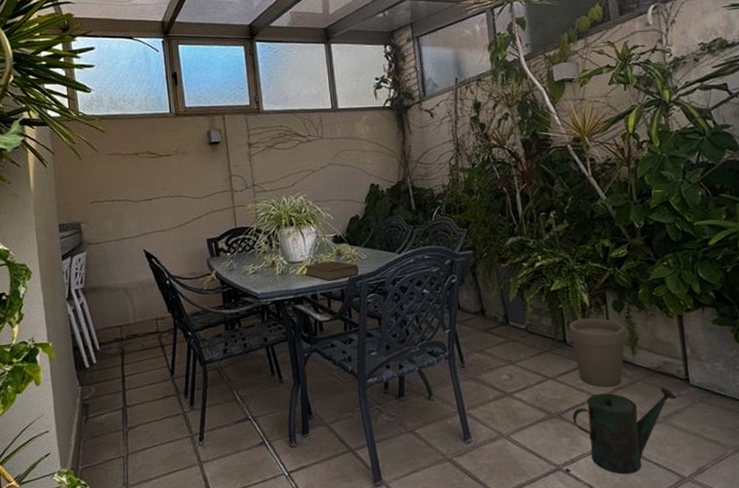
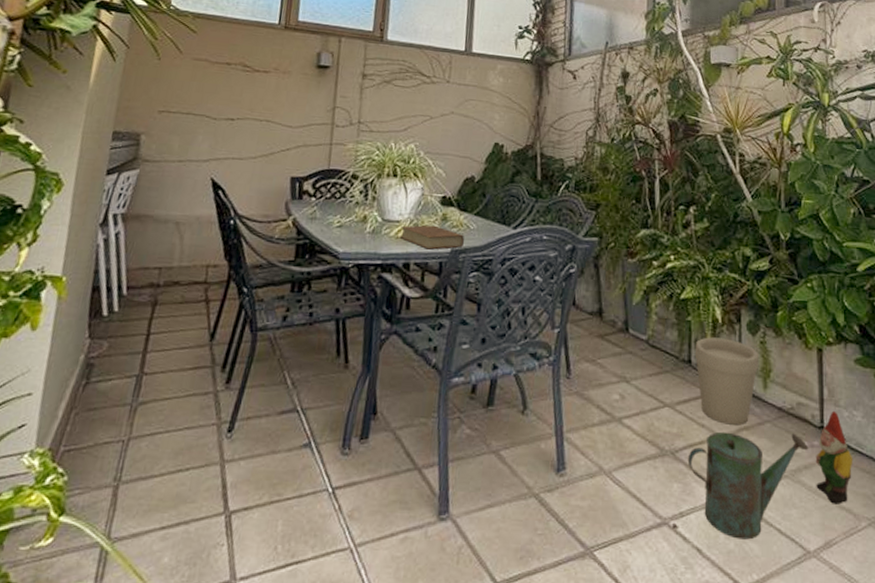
garden gnome: none [683,364,718,439] -> present [815,410,853,504]

